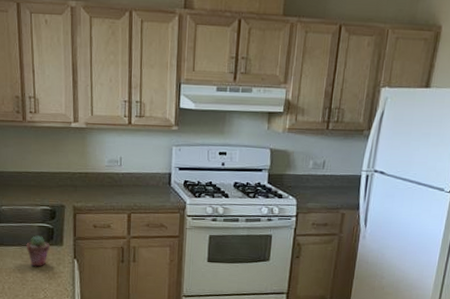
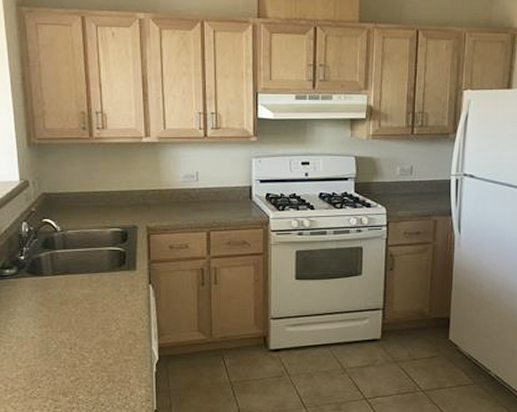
potted succulent: present [26,235,50,267] -> none [95,261,122,295]

